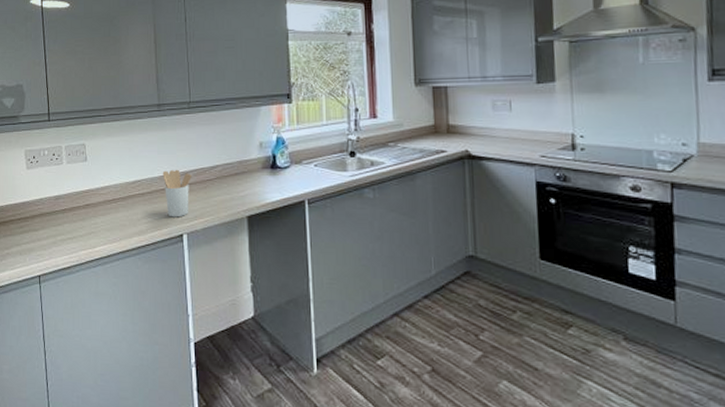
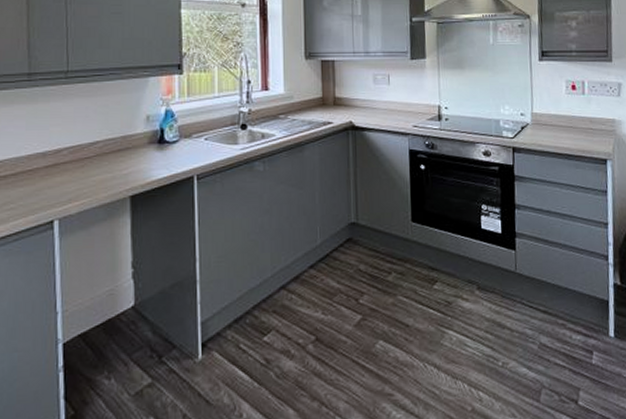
utensil holder: present [162,169,192,218] -> none [30,146,67,202]

